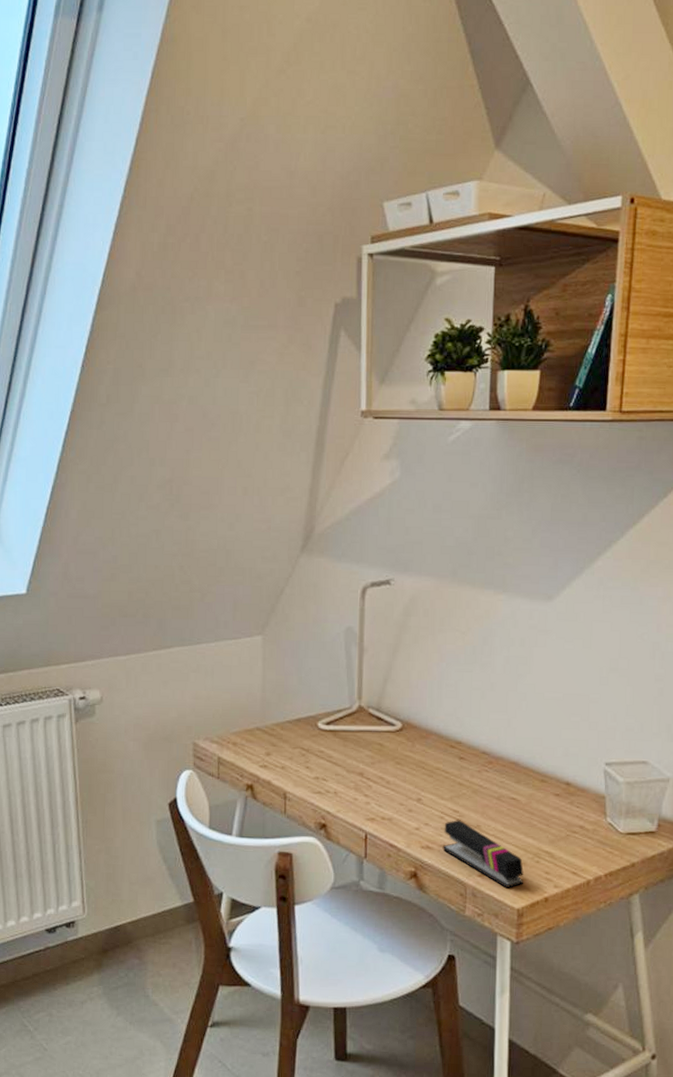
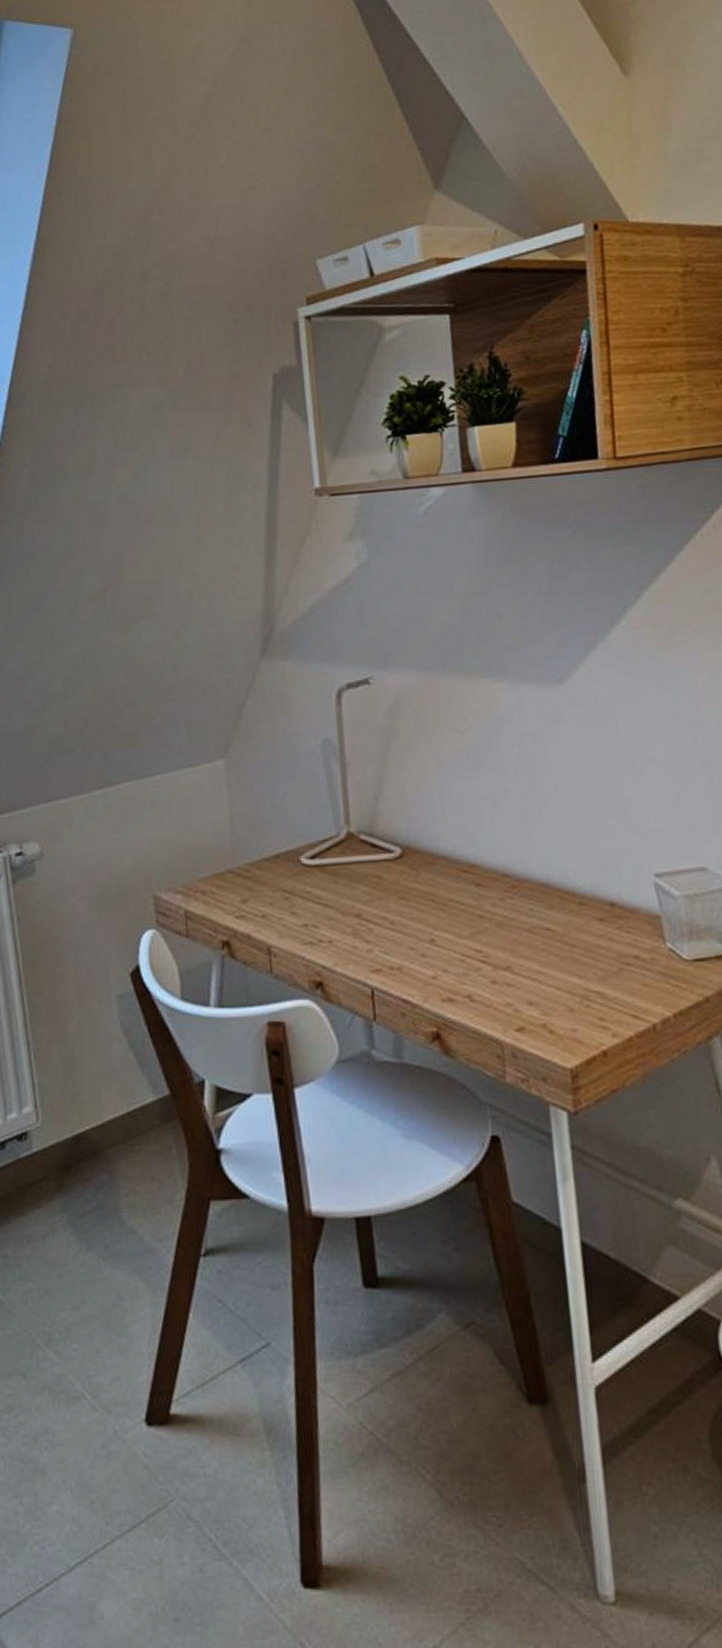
stapler: present [442,820,524,888] -> none [466,962,573,1043]

